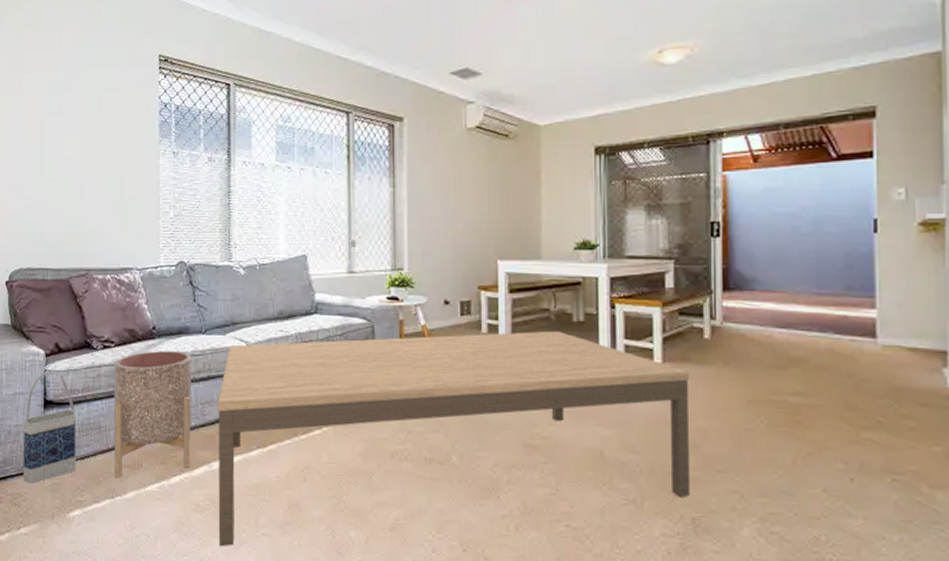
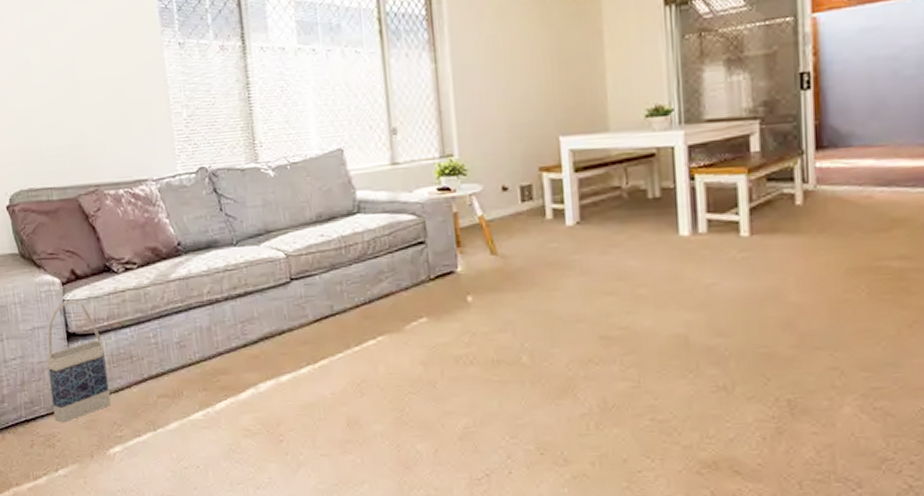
planter: present [114,351,192,479] -> none [138,267,236,410]
coffee table: present [217,330,689,547] -> none [258,210,784,472]

